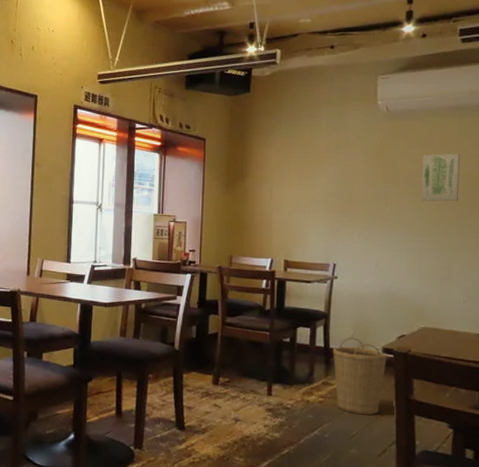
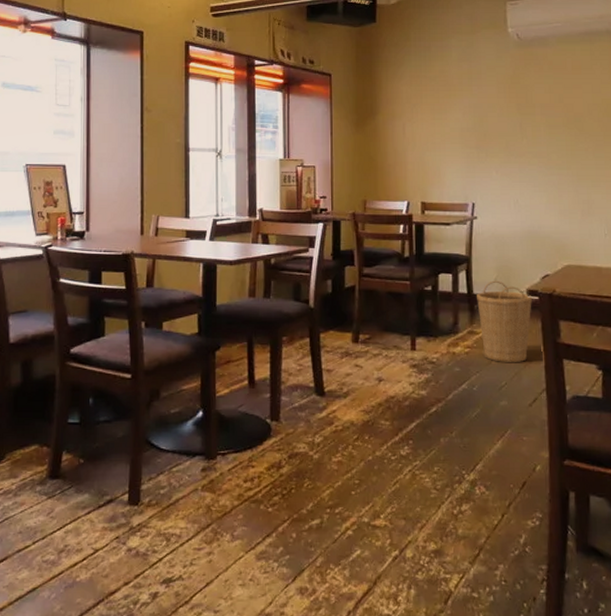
wall art: present [421,153,460,202] -> none [556,81,594,132]

